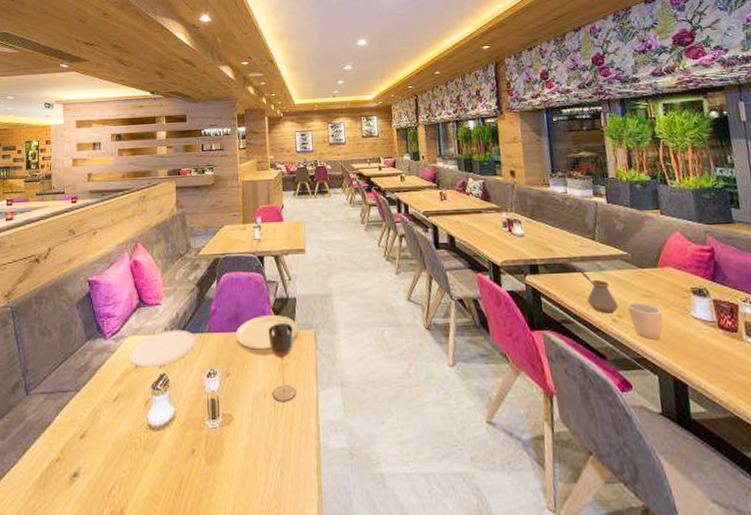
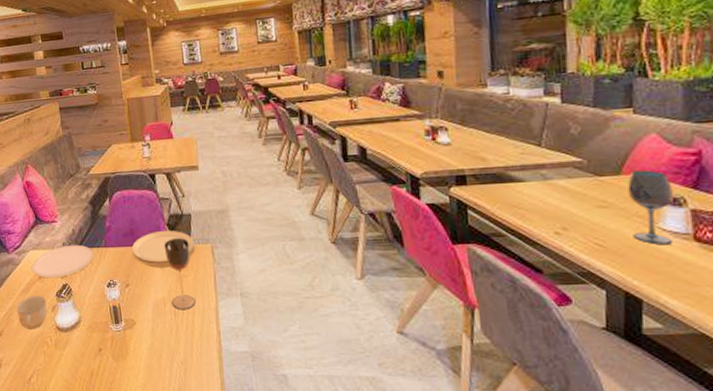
cup: none [105,388,140,428] -> present [16,296,48,329]
coffee pot: present [575,267,619,314] -> none [513,176,564,226]
cup: present [627,302,663,339] -> none [575,214,619,253]
wineglass: none [663,263,703,332] -> present [628,170,673,245]

